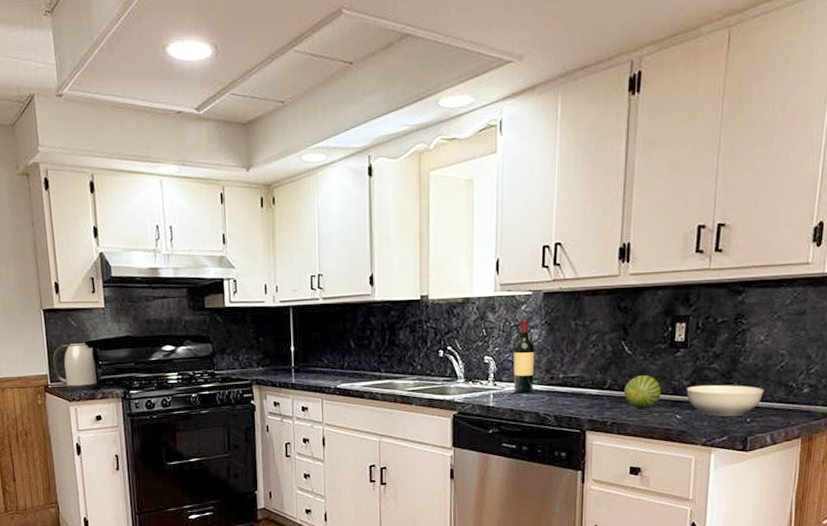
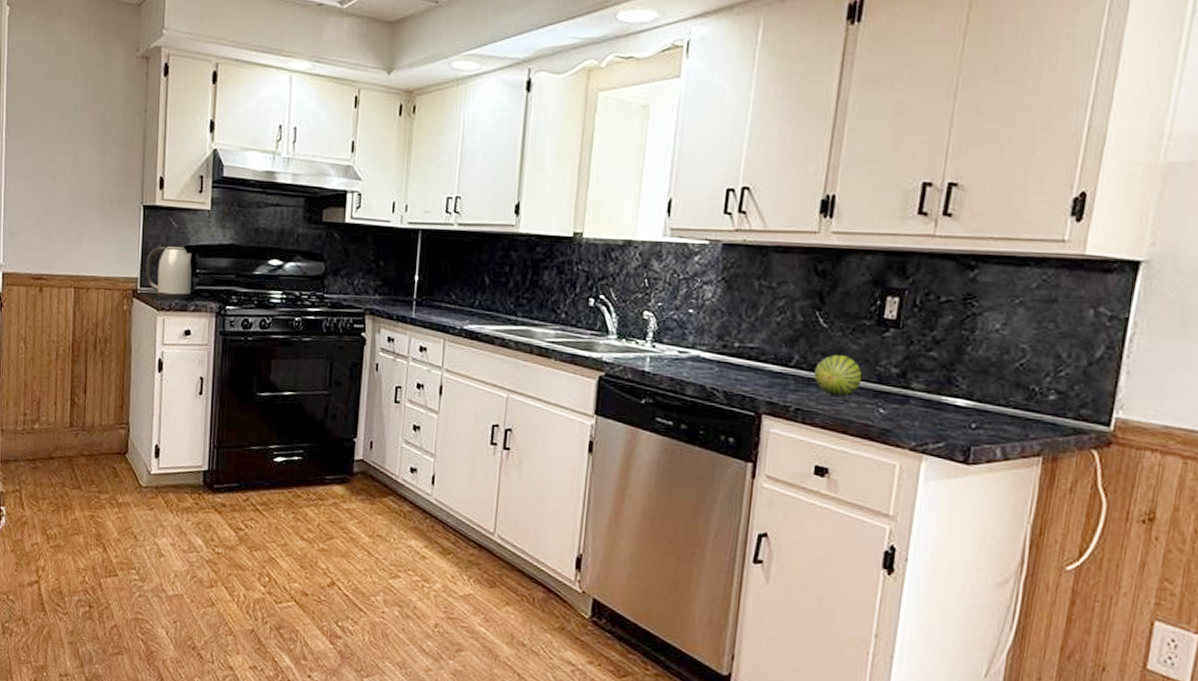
wine bottle: present [514,318,535,393] -> none [676,272,707,361]
bowl: present [686,385,764,417] -> none [894,375,997,420]

